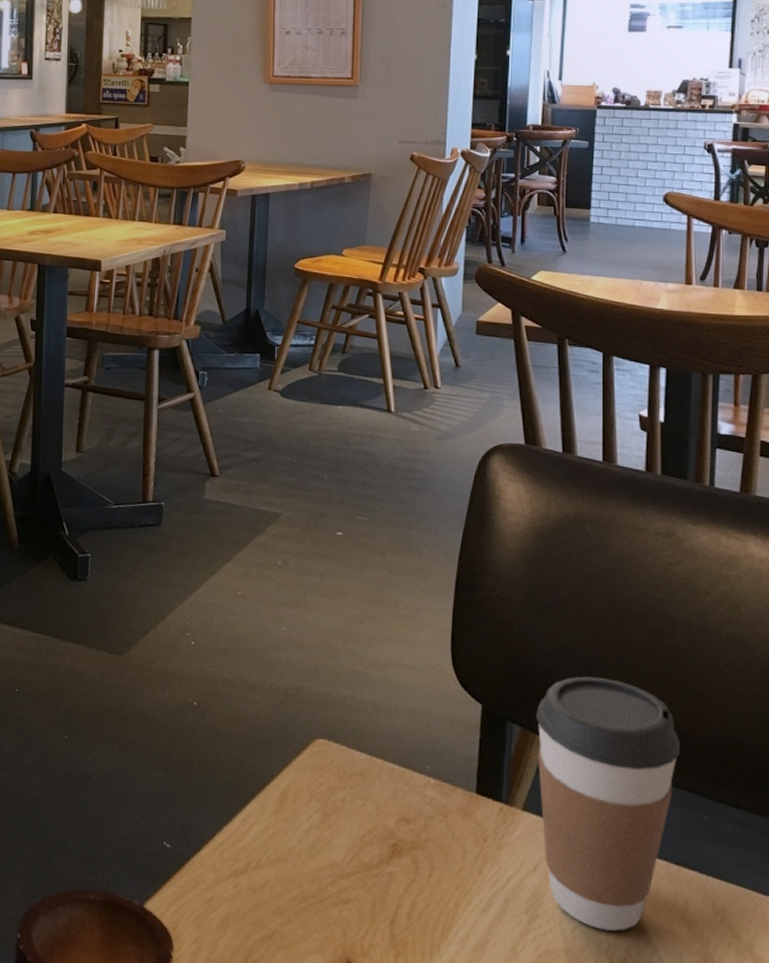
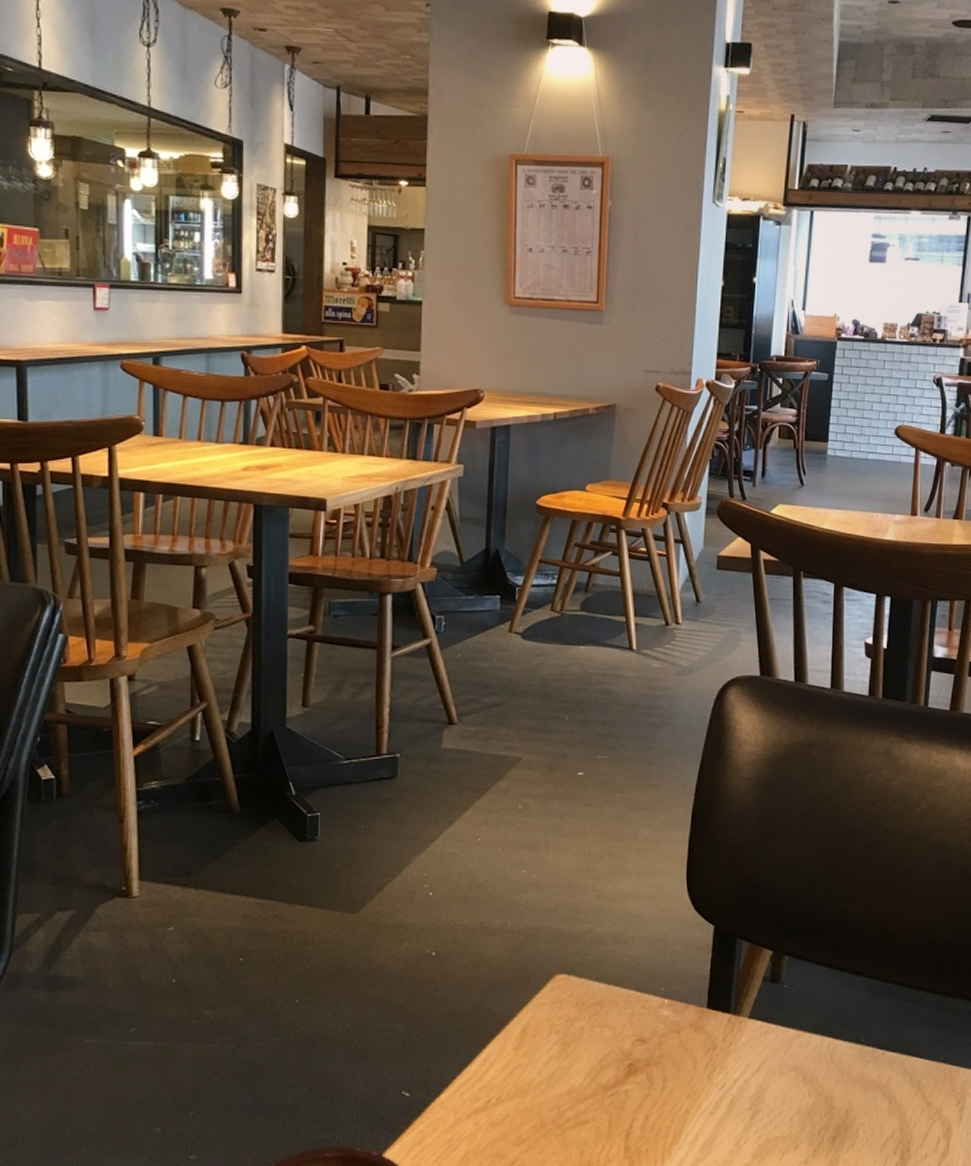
coffee cup: present [535,676,680,931] -> none [762,890,888,1115]

